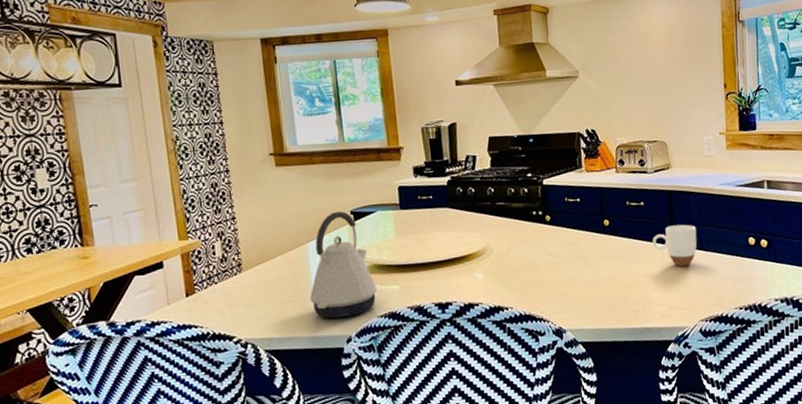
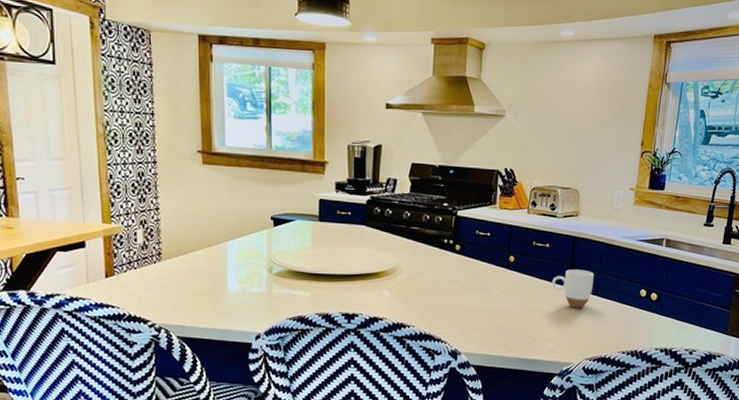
kettle: present [310,211,377,319] -> none [225,215,288,315]

